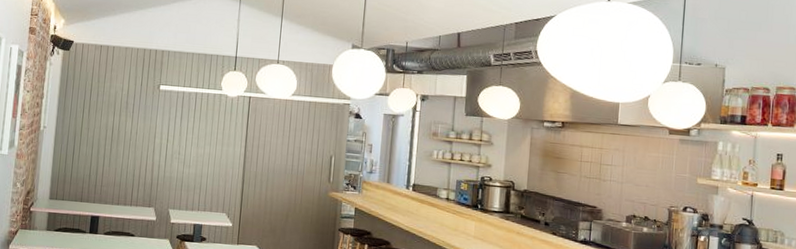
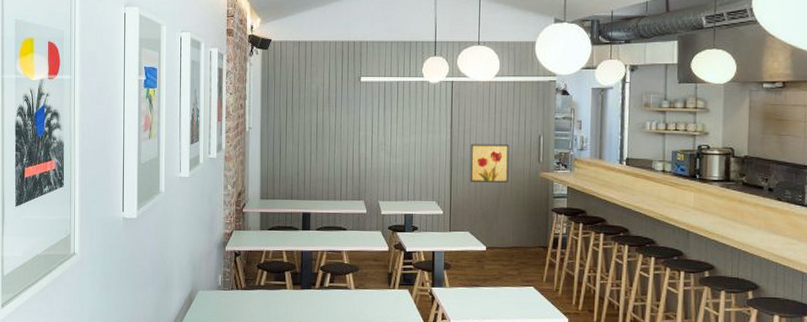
wall art: none [260,159,302,200] -> present [470,144,509,183]

